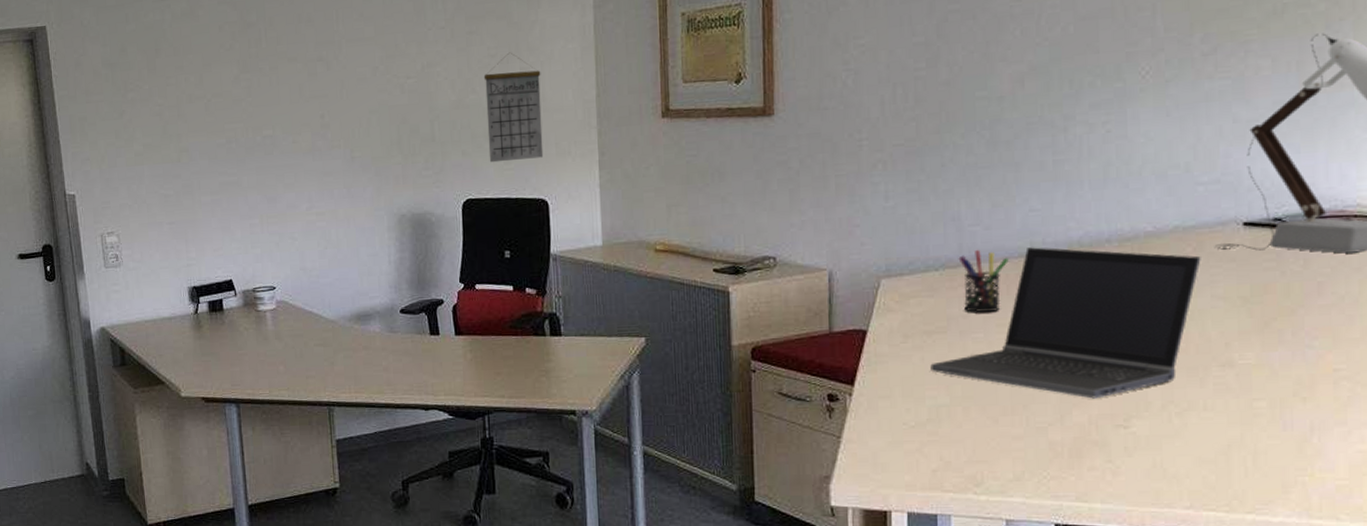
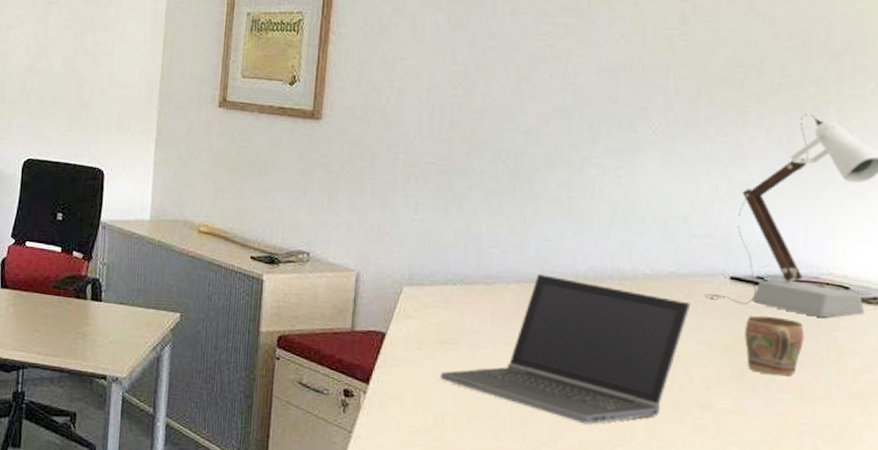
calendar: present [483,52,544,163] -> none [53,26,112,129]
pen holder: present [958,249,1009,312] -> none [475,269,520,330]
mug: none [1264,259,1333,322] -> present [744,315,804,377]

